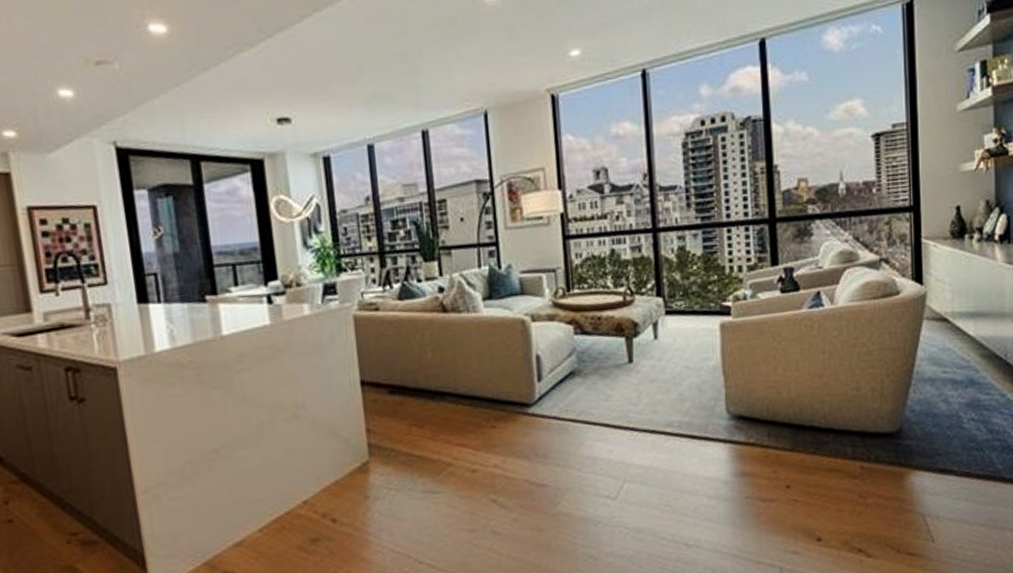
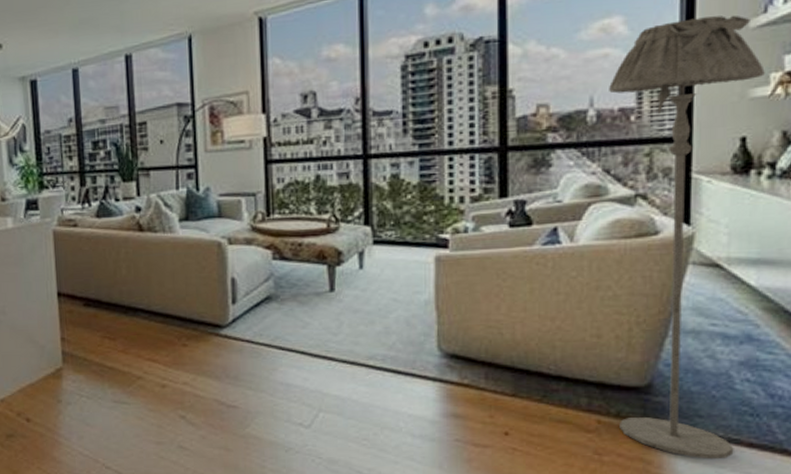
floor lamp: none [854,99,970,493] -> present [609,15,765,460]

